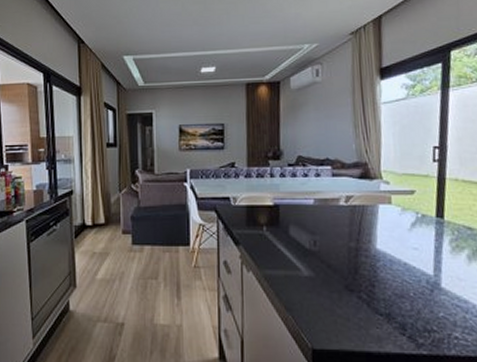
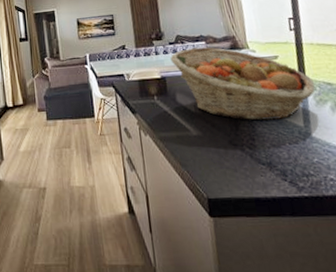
fruit basket: none [287,173,454,265] -> present [170,47,316,121]

